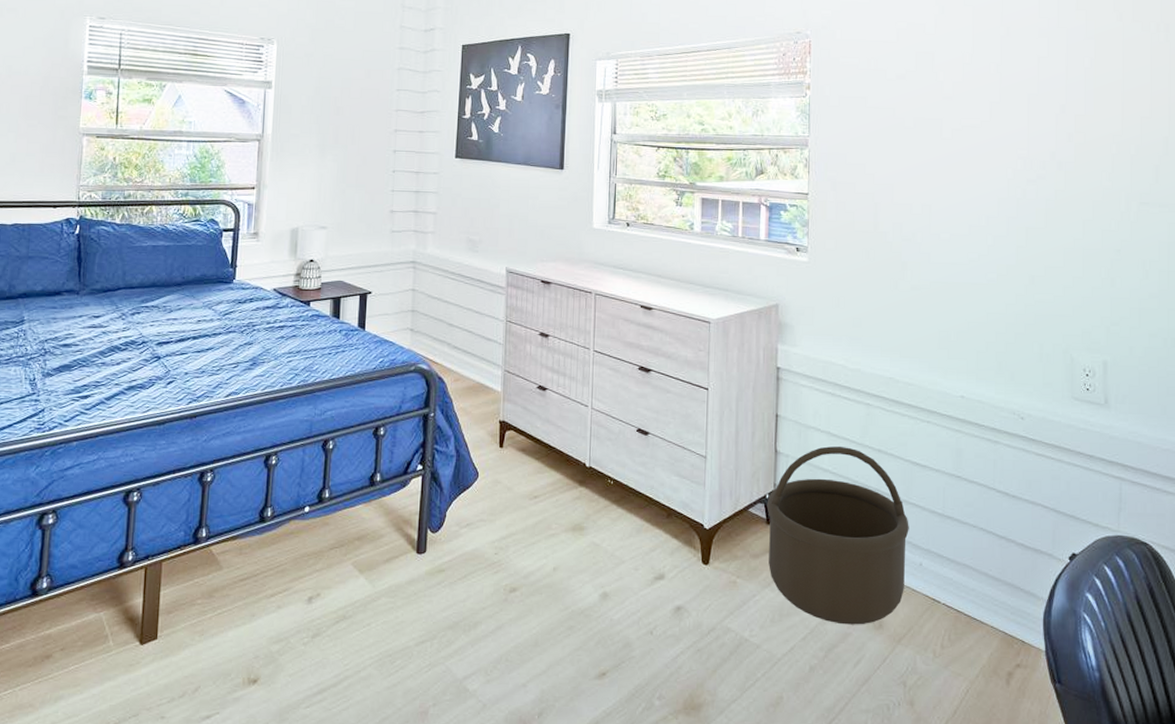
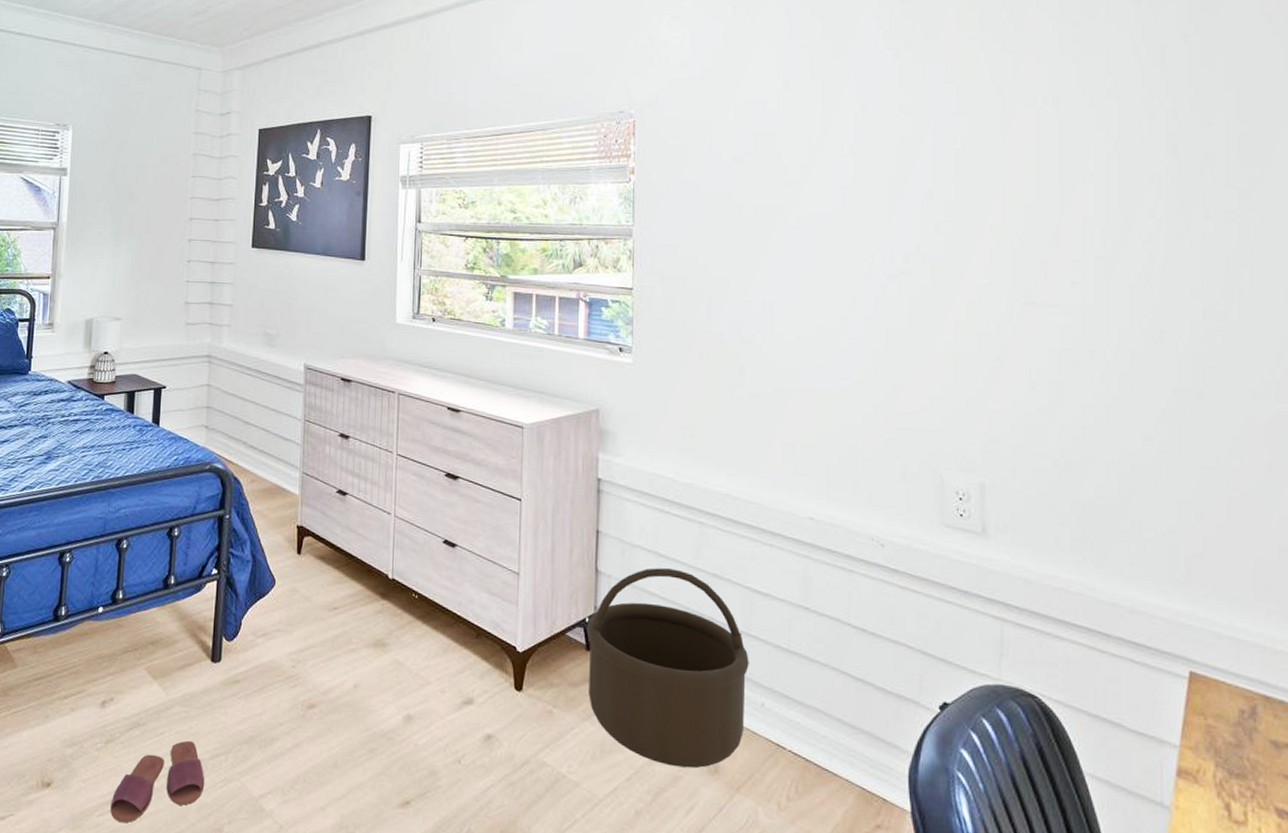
slippers: none [317,630,411,713] -> present [110,740,205,823]

